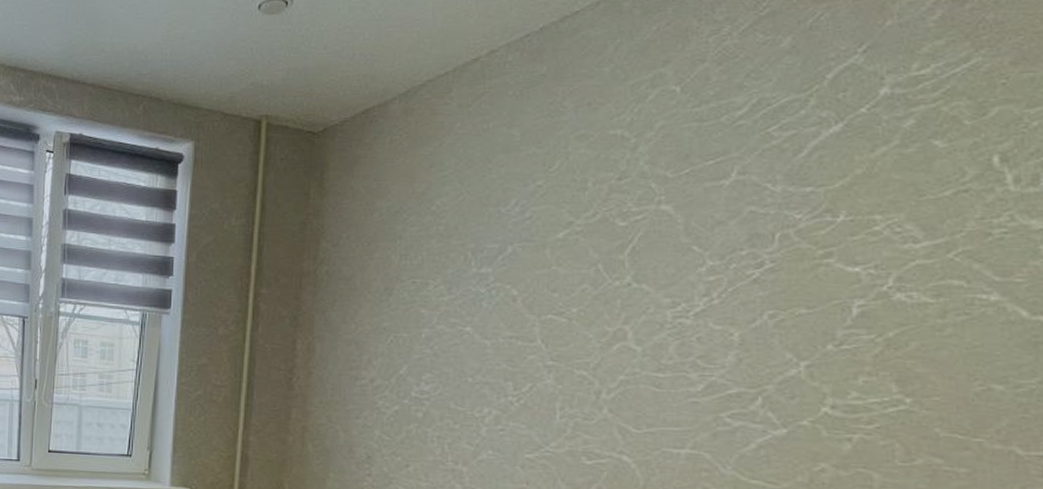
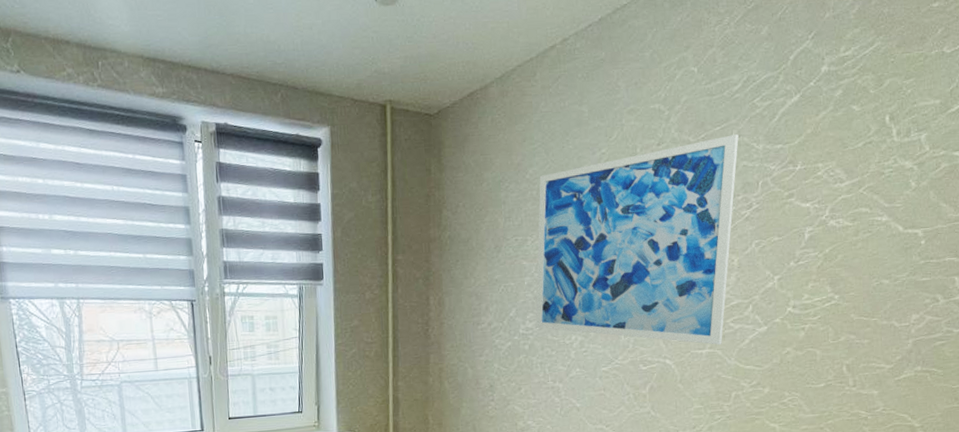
wall art: none [434,171,743,445] -> present [535,134,739,345]

